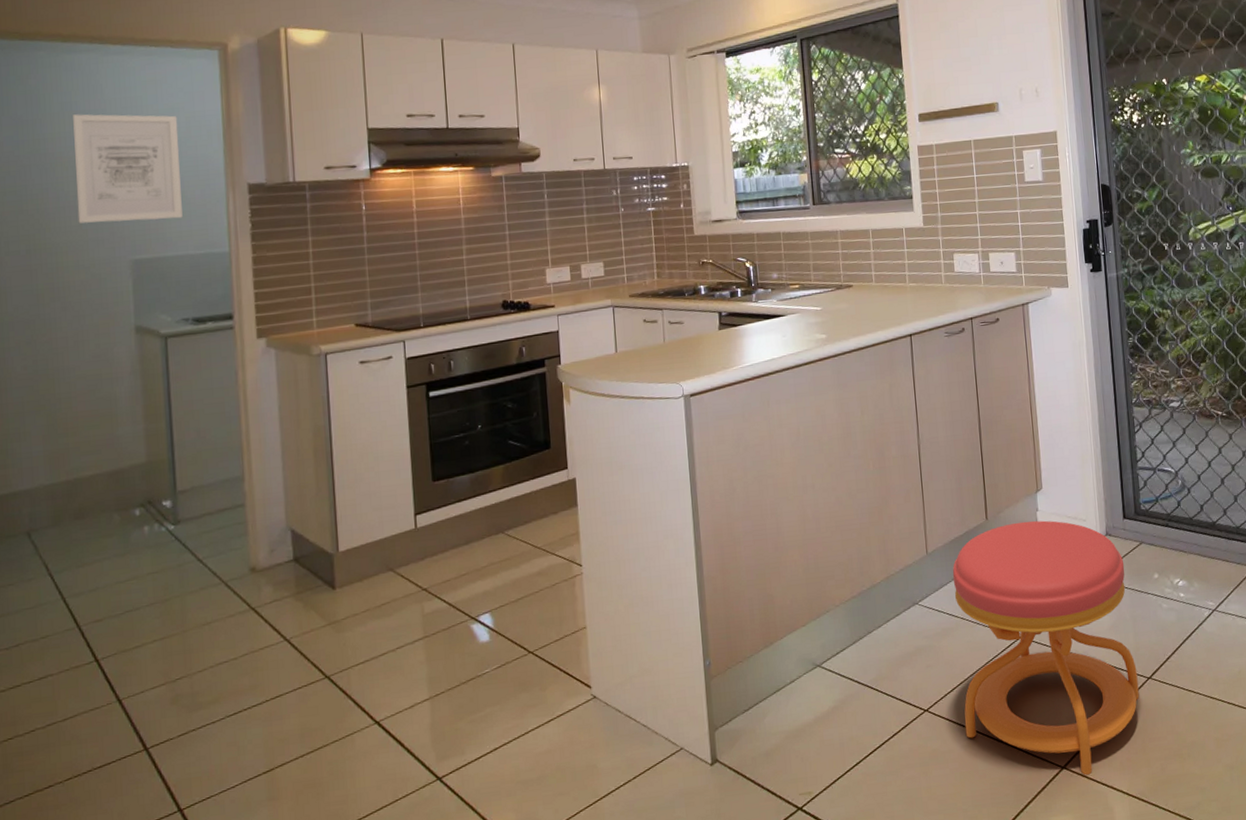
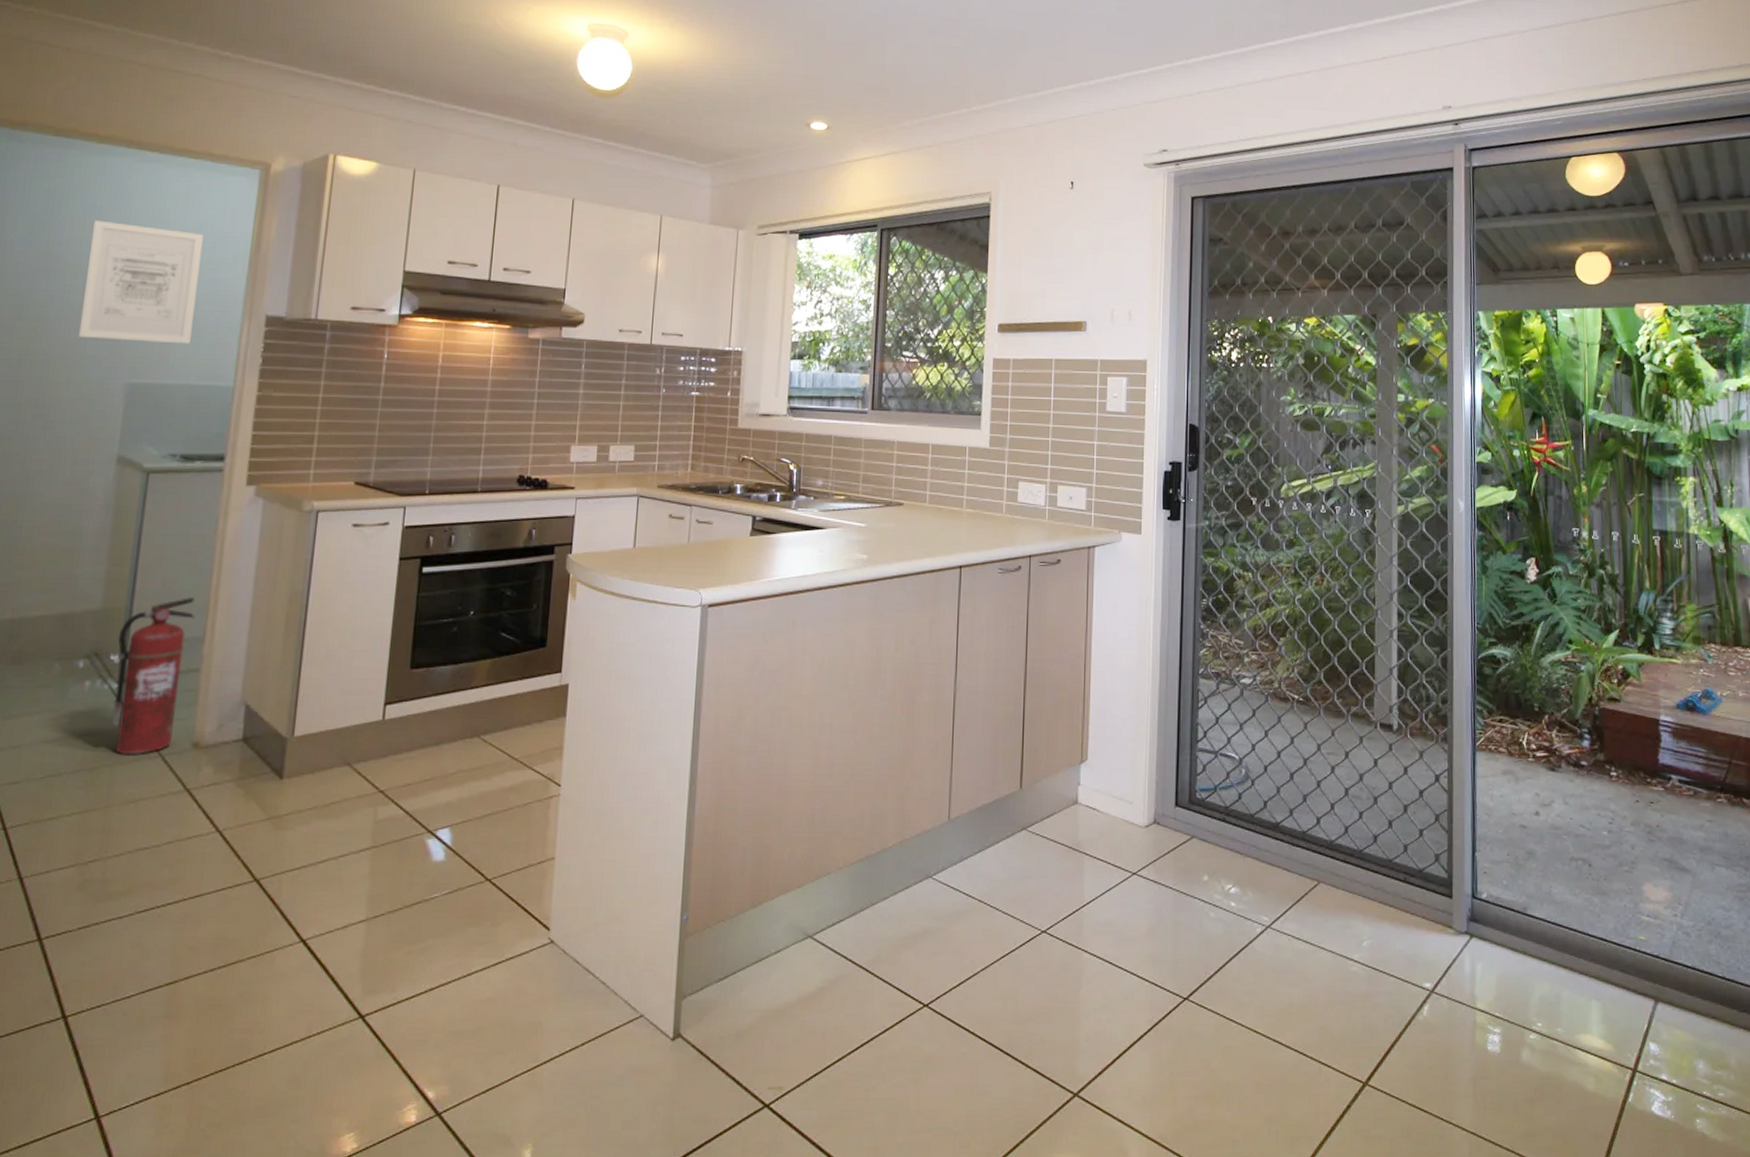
fire extinguisher: none [166,442,233,586] -> present [111,596,196,756]
stool: present [952,520,1140,776] -> none [968,795,1173,1108]

